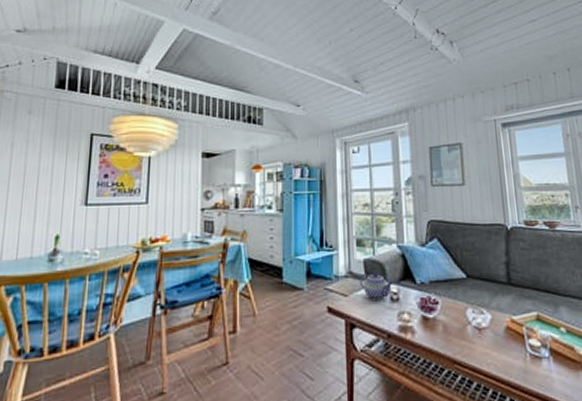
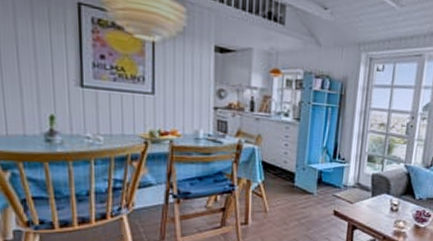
teapot: present [359,273,393,300] -> none [365,186,395,209]

